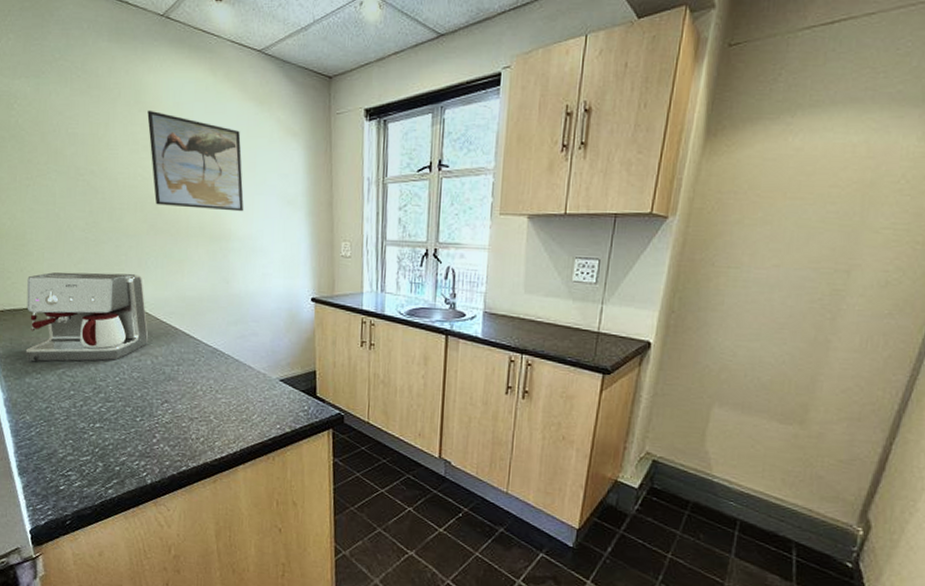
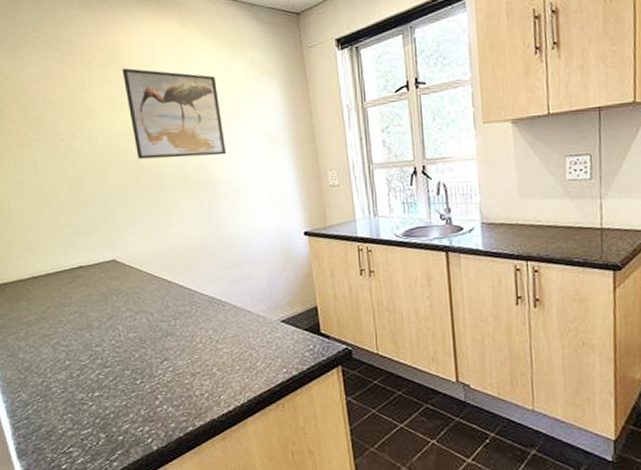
coffee maker: present [25,272,149,362] -> none [14,232,142,336]

